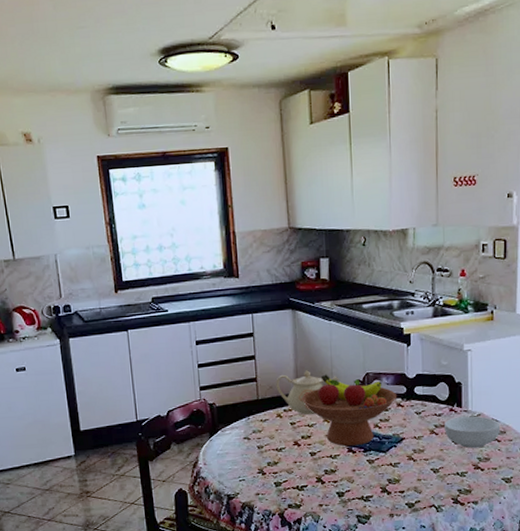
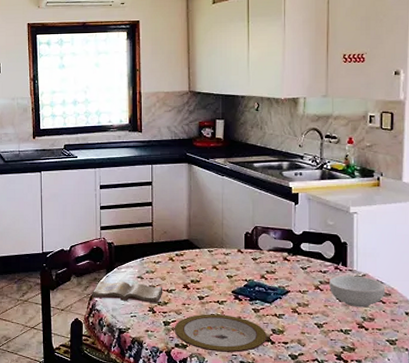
diary: none [195,444,273,465] -> present [92,281,163,304]
teapot: present [276,370,339,415] -> none [170,219,229,260]
plate: none [286,469,384,508] -> present [174,314,268,353]
fruit bowl: present [301,374,397,447] -> none [193,224,284,294]

